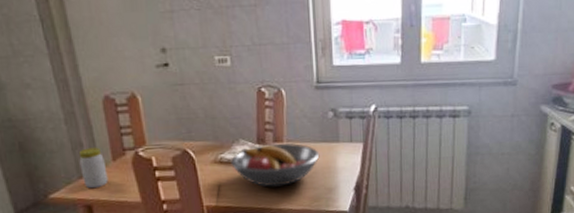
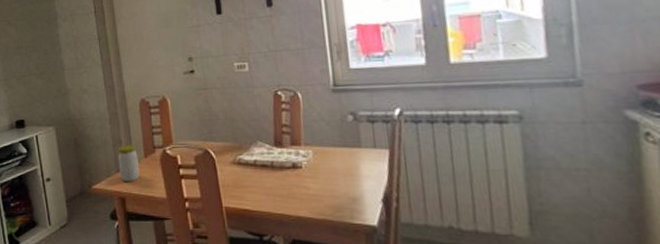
fruit bowl: present [231,143,320,187] -> none [249,146,341,192]

